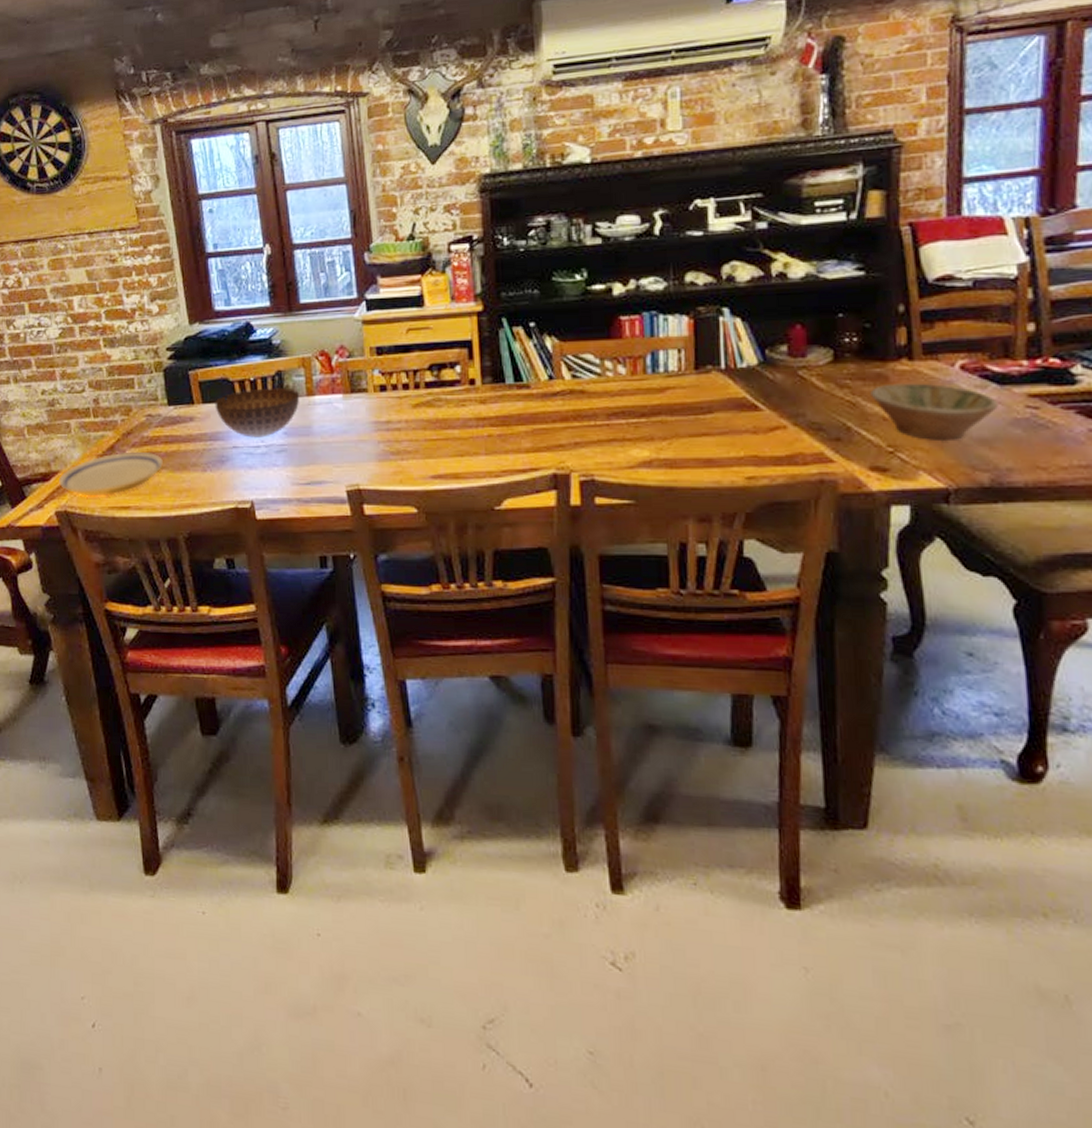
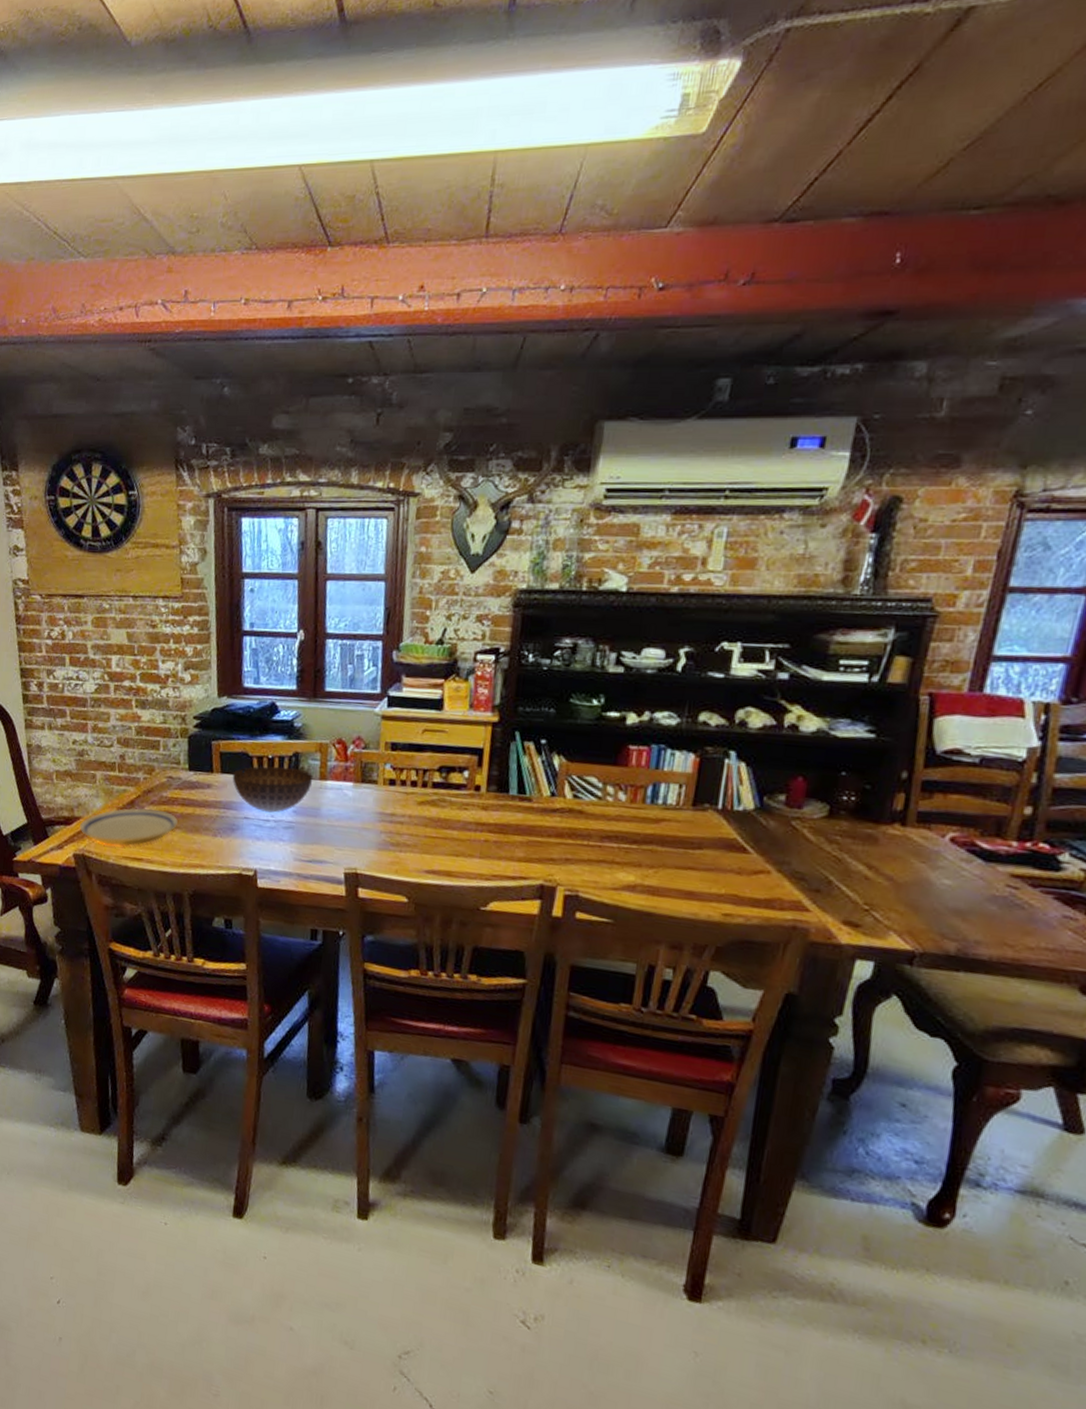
bowl: present [870,383,998,442] -> none [857,845,979,908]

